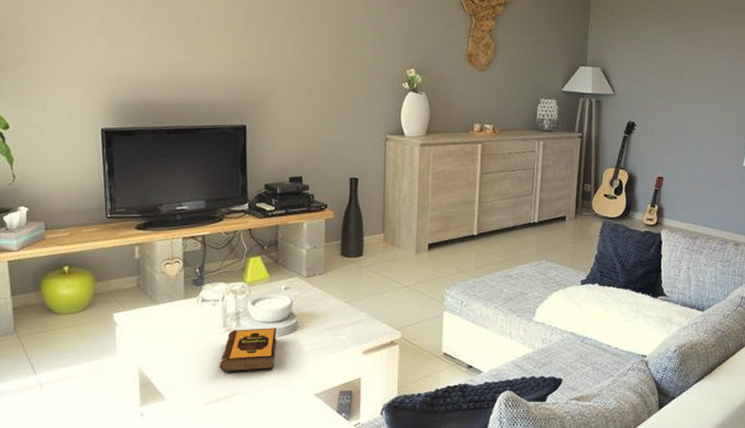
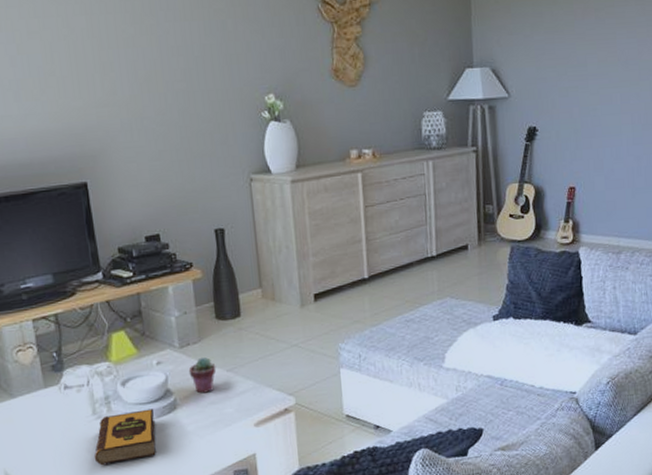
potted succulent: none [311,287,336,319] -> present [188,357,217,394]

